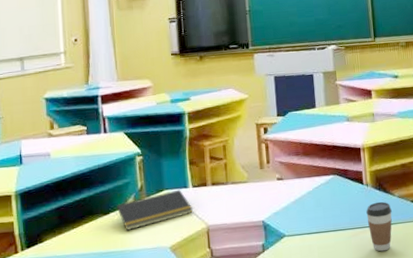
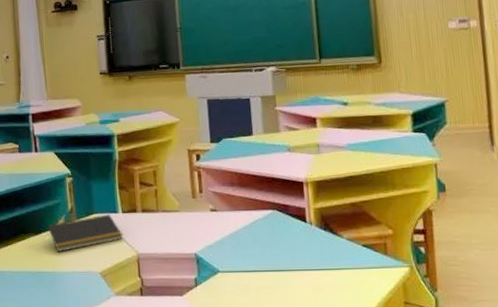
coffee cup: present [366,201,392,252] -> none [309,243,340,299]

